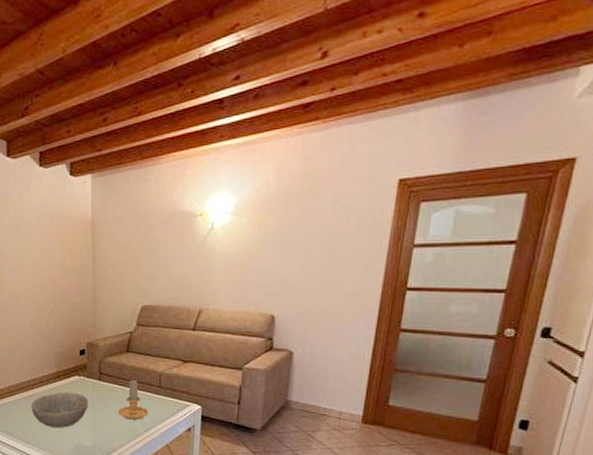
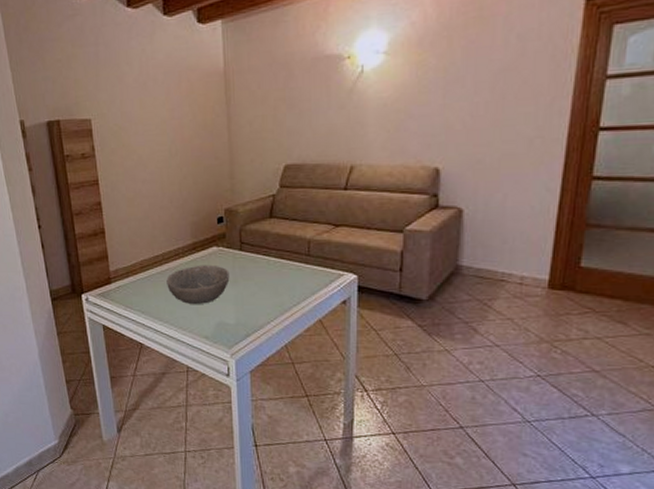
candle: present [117,379,149,420] -> none [262,248,298,293]

